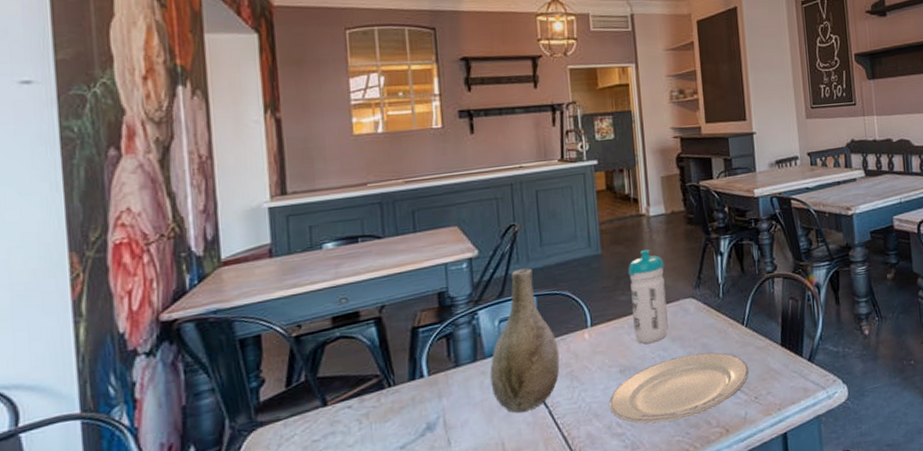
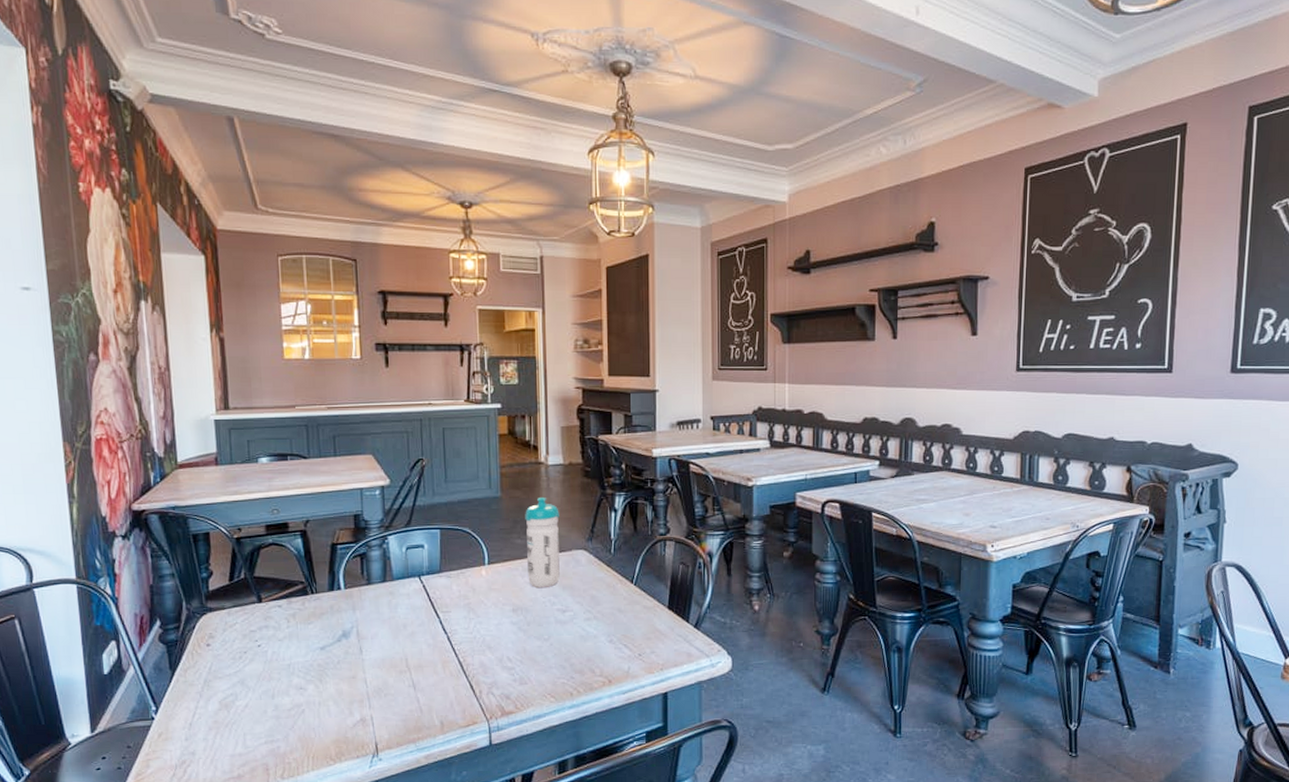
vase: present [490,268,560,413] -> none [397,502,459,634]
plate: present [608,352,750,424] -> none [501,604,635,664]

